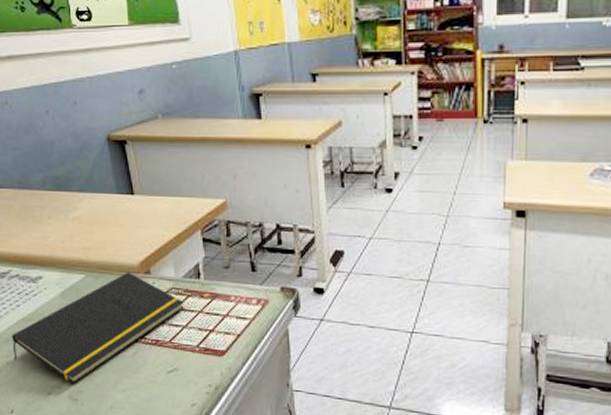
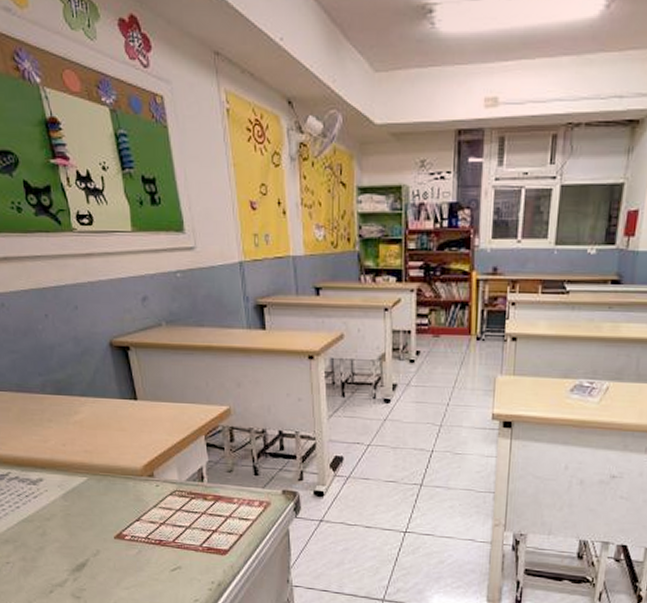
notepad: present [11,271,184,384] -> none [11,474,188,583]

